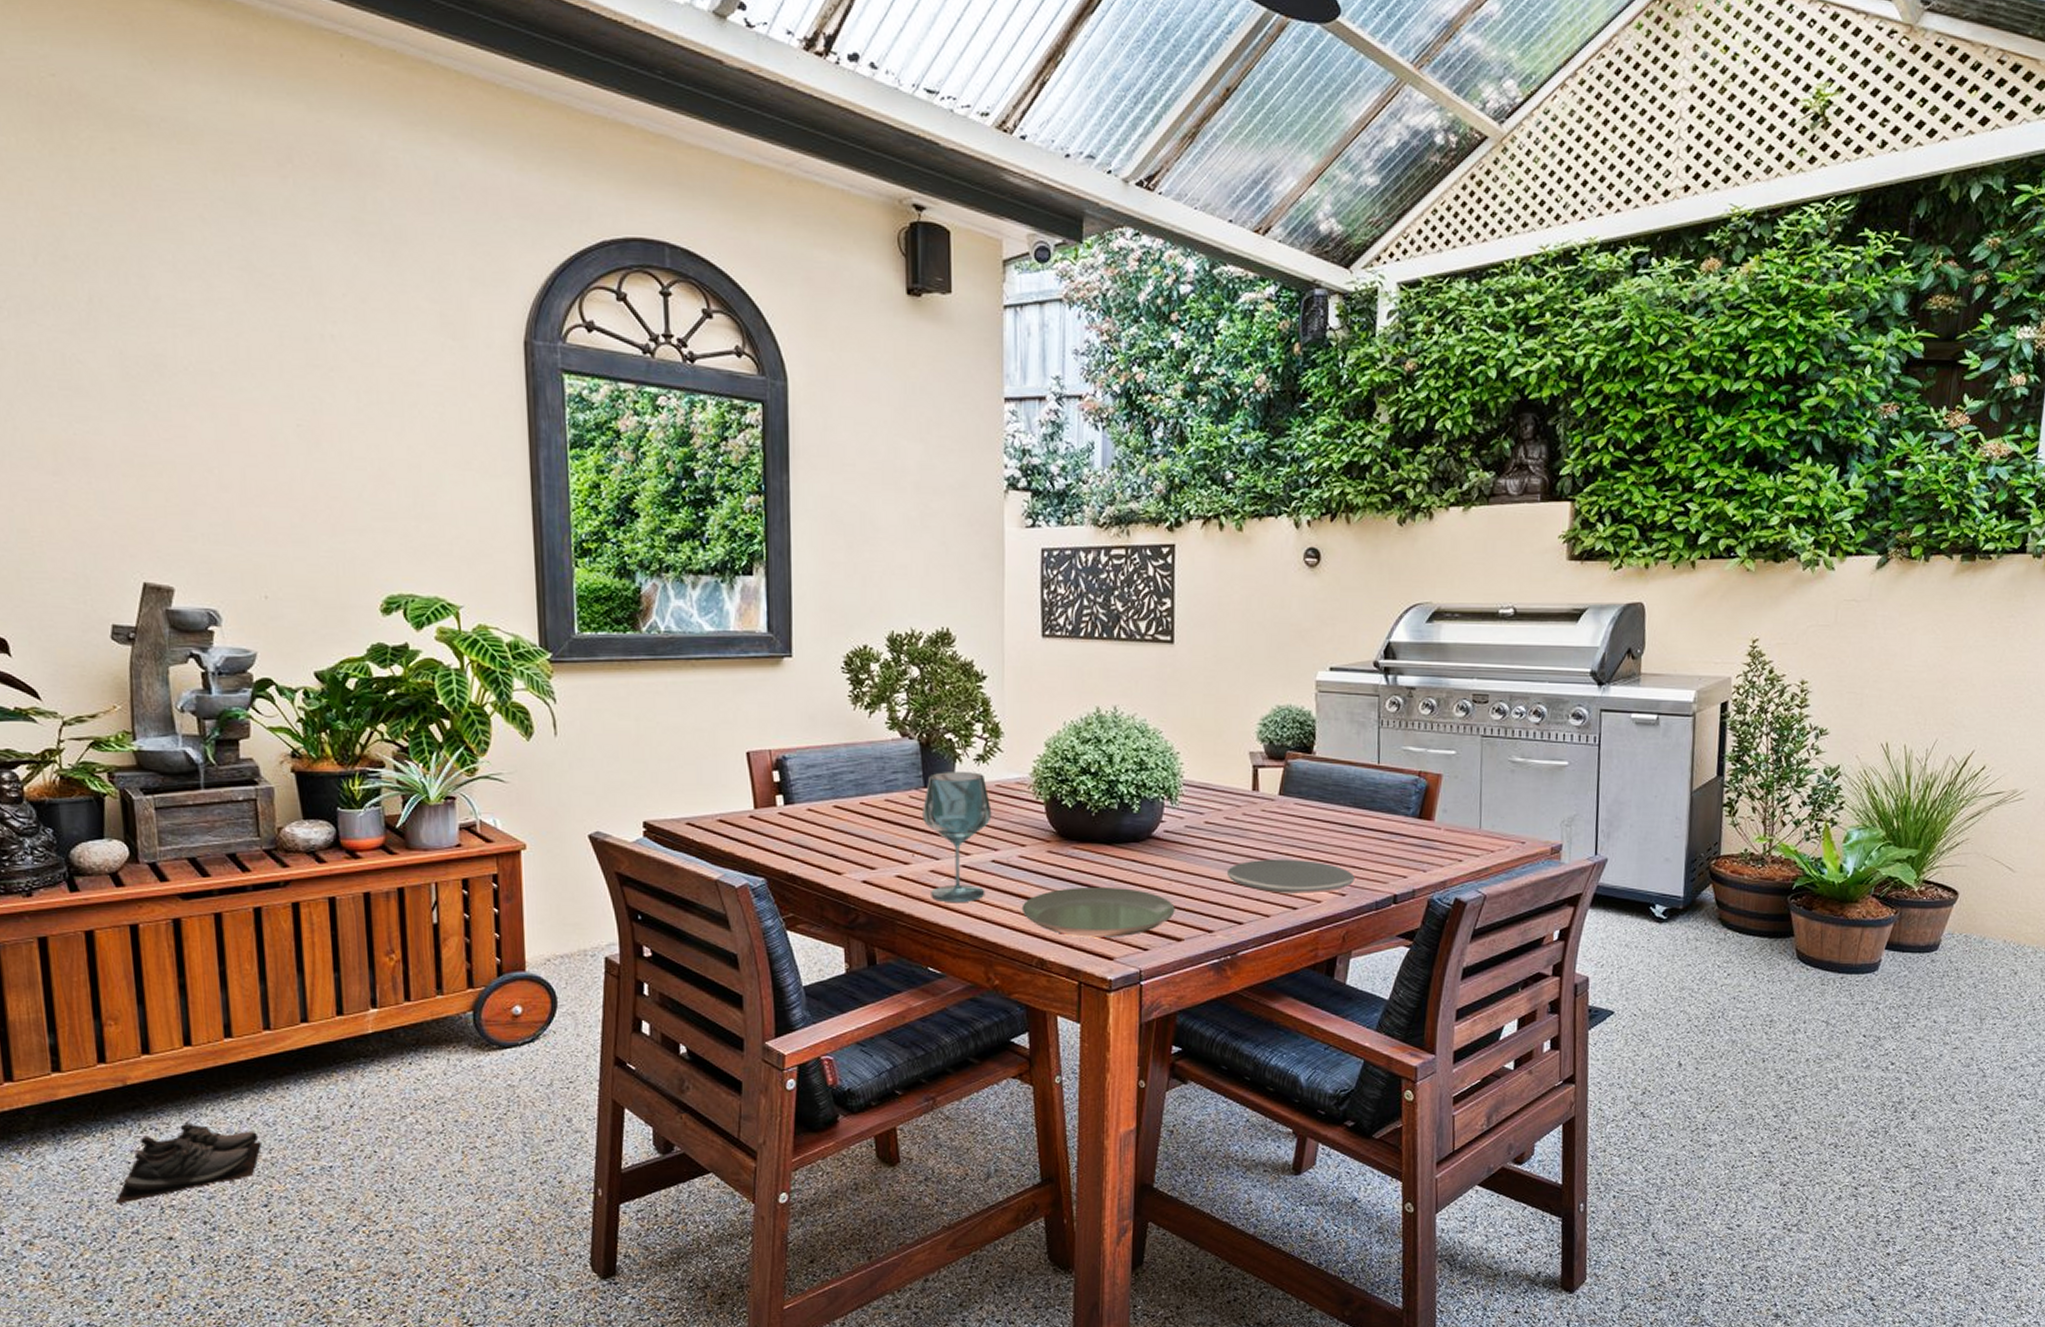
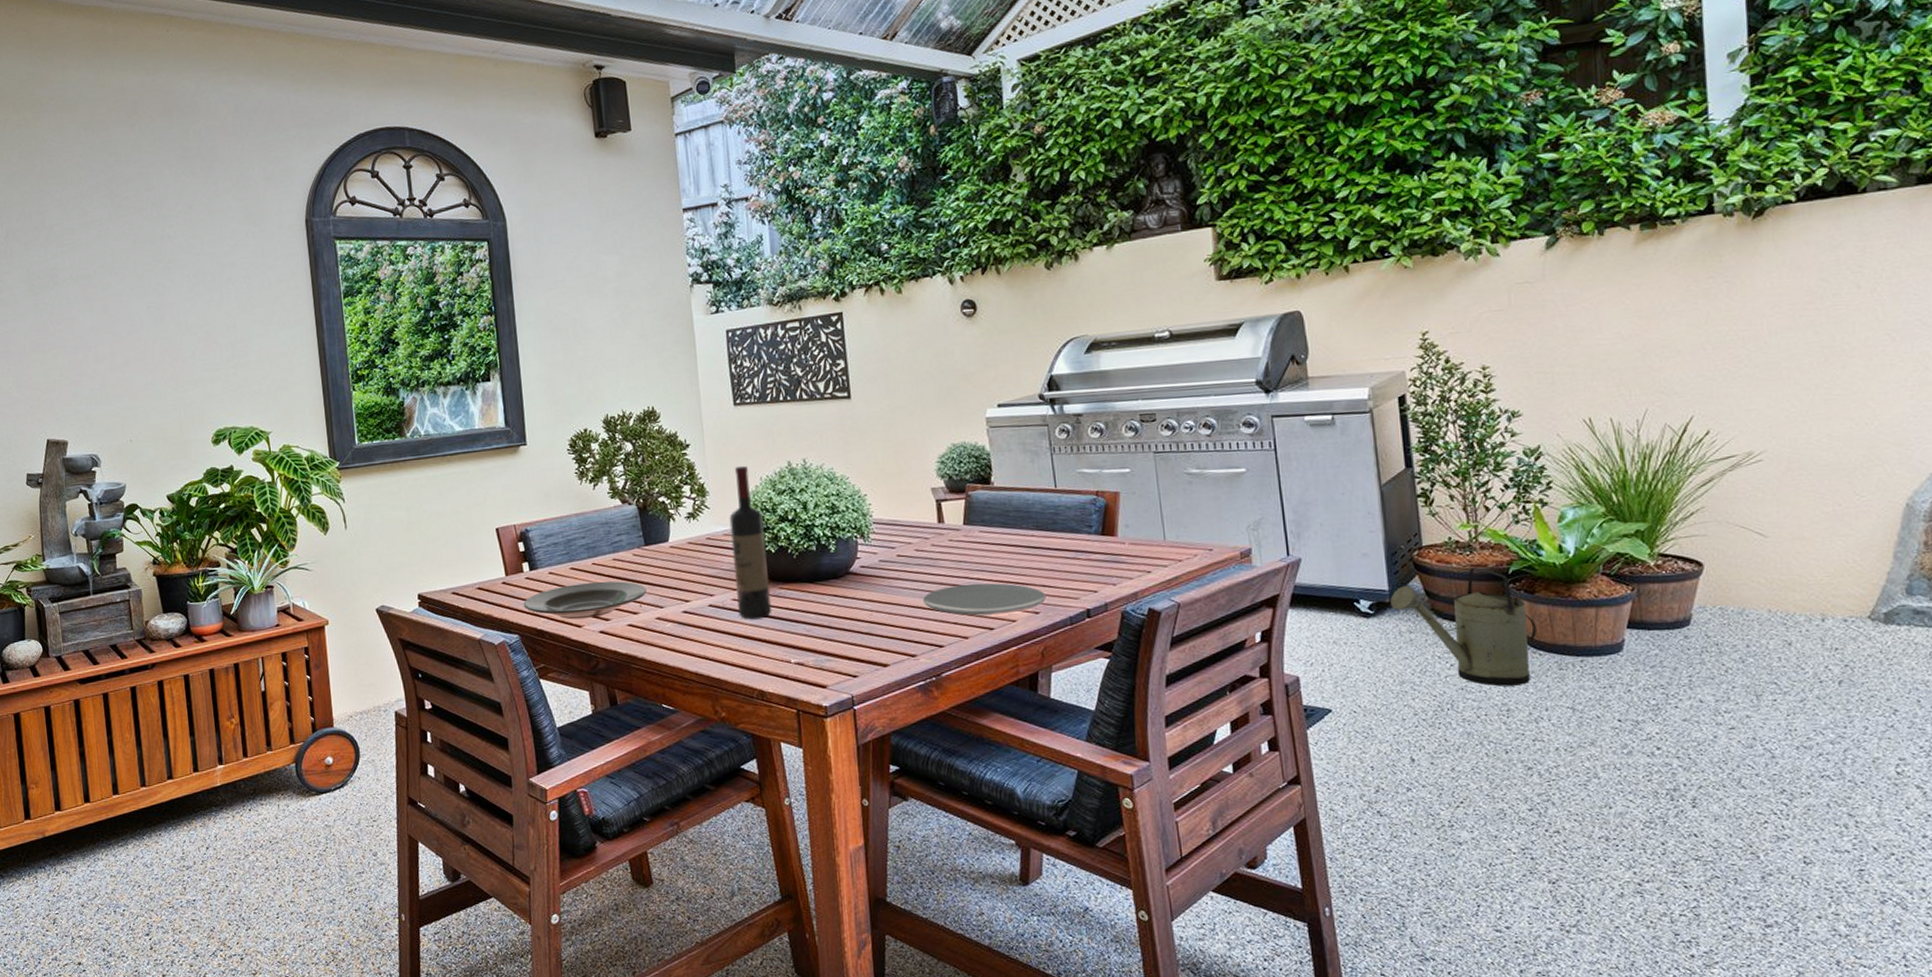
athletic shoe: present [115,1122,261,1204] -> none [39,866,143,935]
plate: none [773,824,921,866] -> present [523,581,647,620]
wine glass: present [921,772,992,903] -> none [644,528,706,645]
plate: present [1021,886,1175,937] -> none [739,621,879,669]
wine bottle: none [1023,706,1063,879] -> present [729,465,772,619]
watering can: none [1683,881,1808,998] -> present [1390,567,1536,687]

